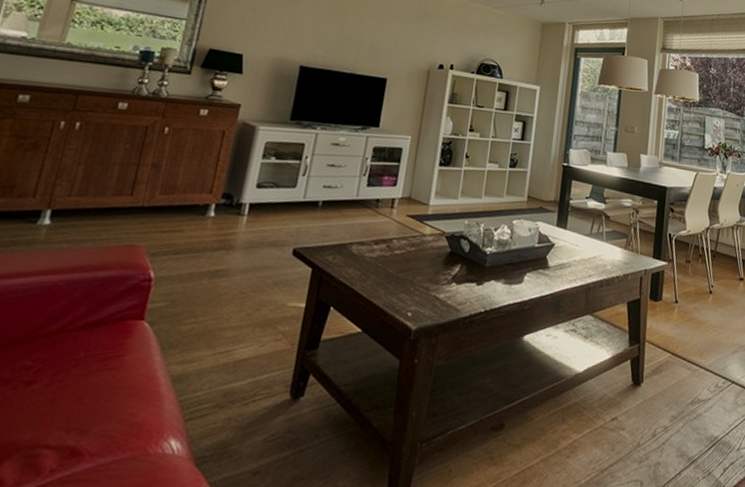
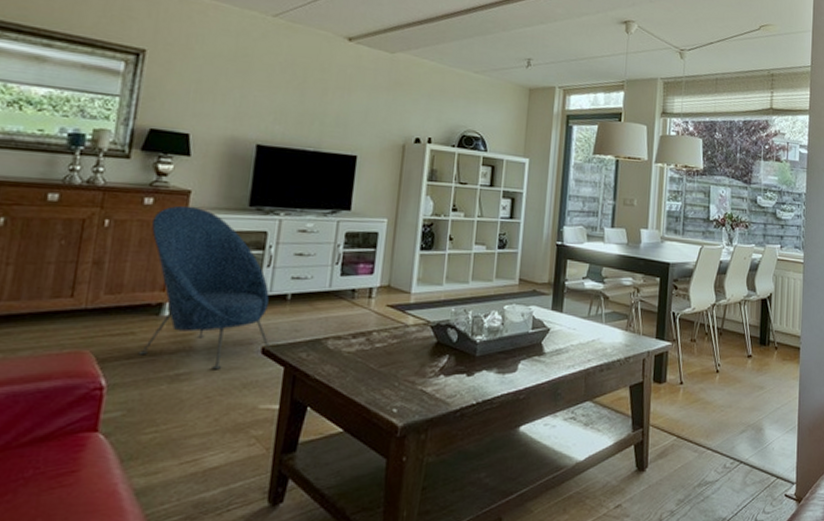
lounge chair: none [184,117,303,268] -> present [138,205,271,370]

